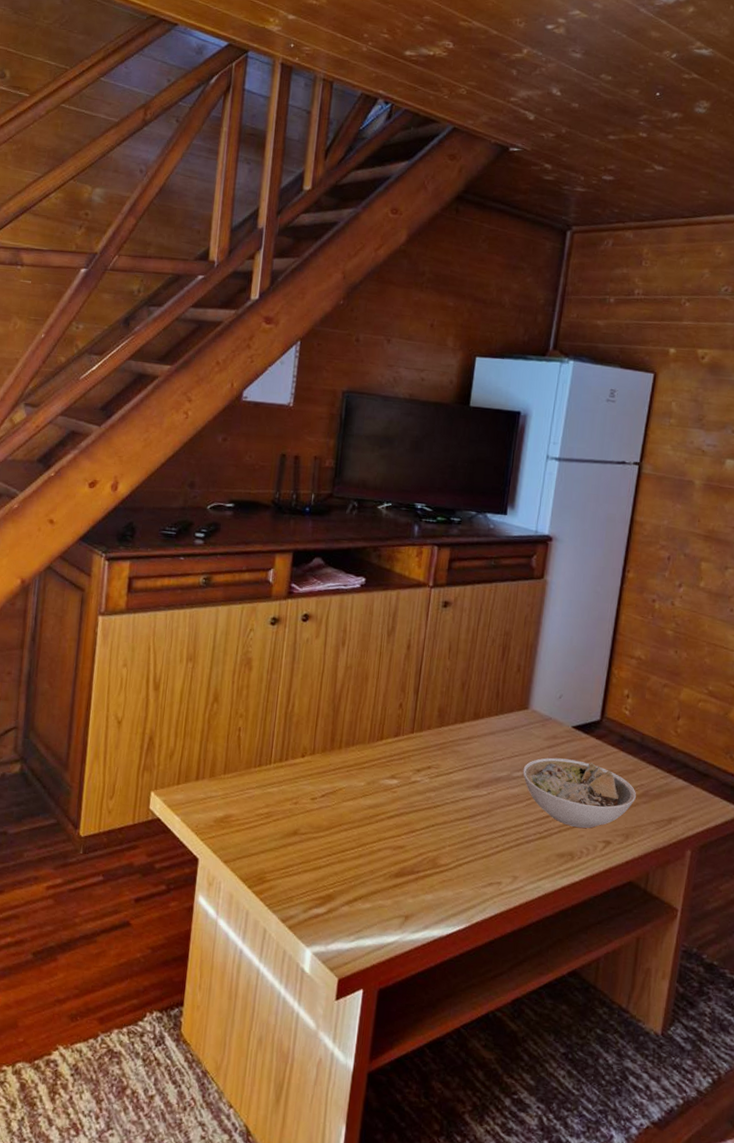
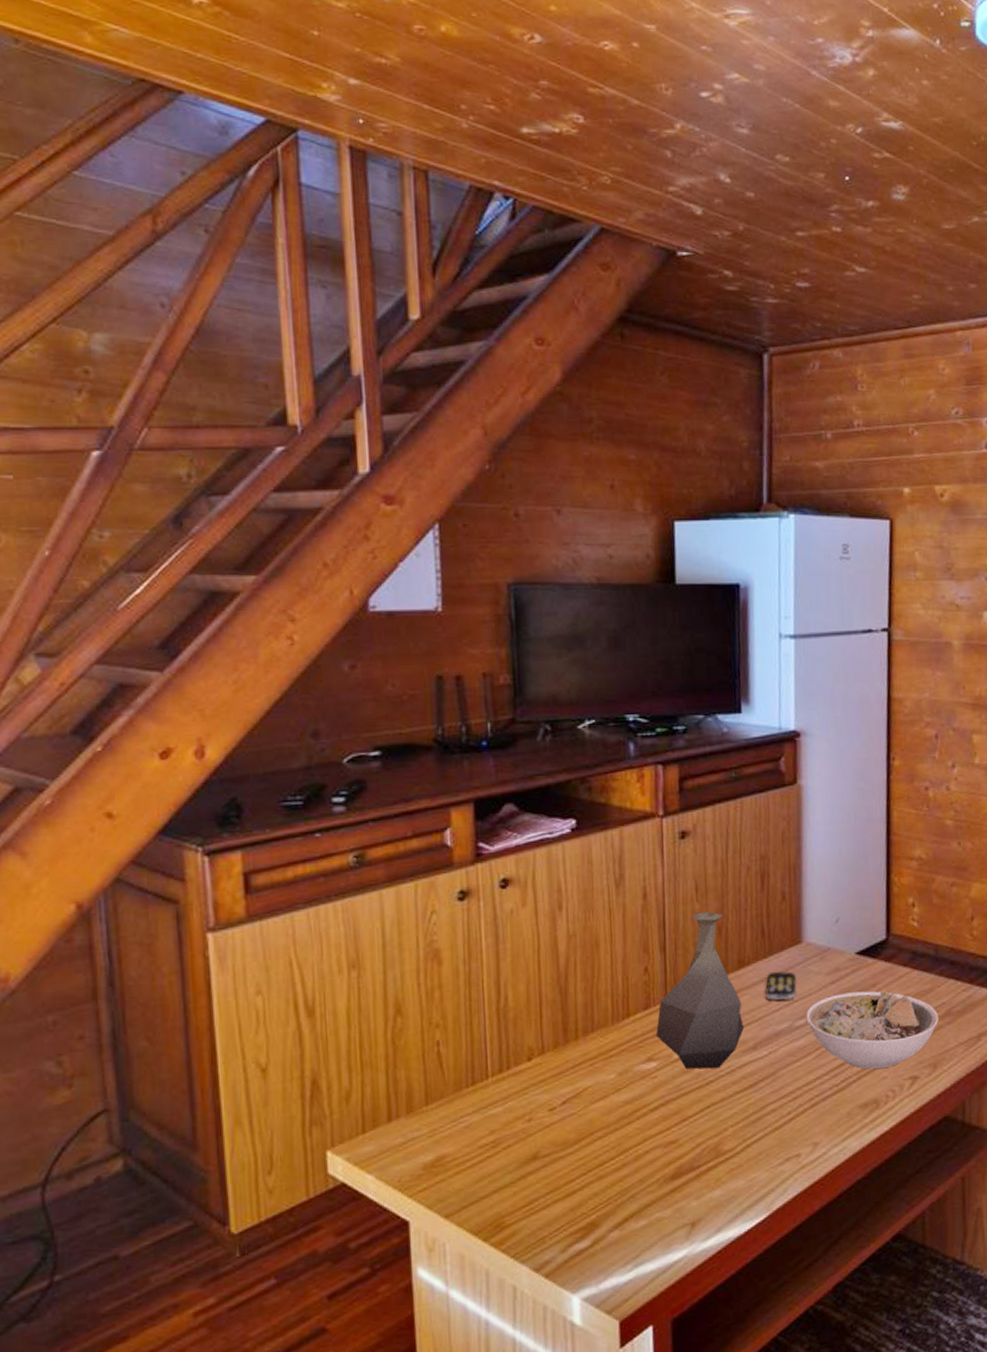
vase: none [401,668,472,796] -> present [656,912,744,1069]
remote control: none [491,727,520,754] -> present [764,971,797,1001]

